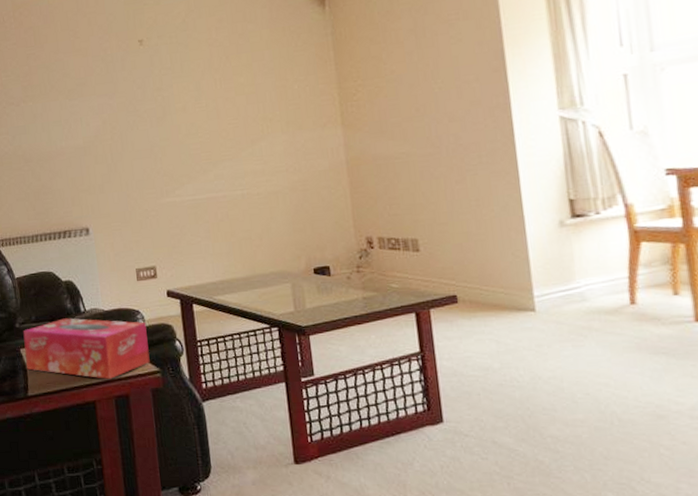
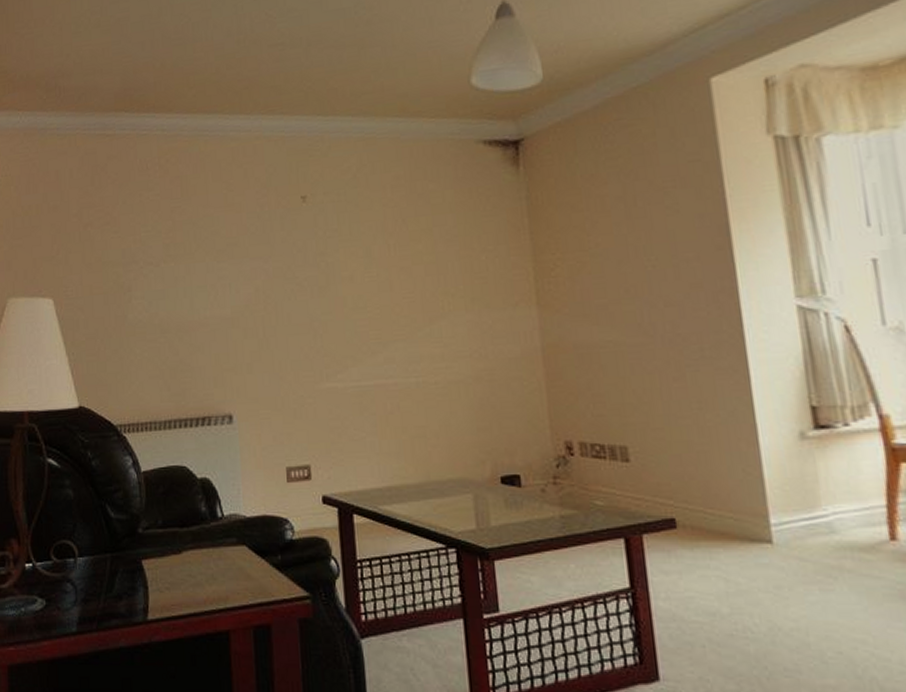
tissue box: present [23,318,150,379] -> none [146,524,298,603]

